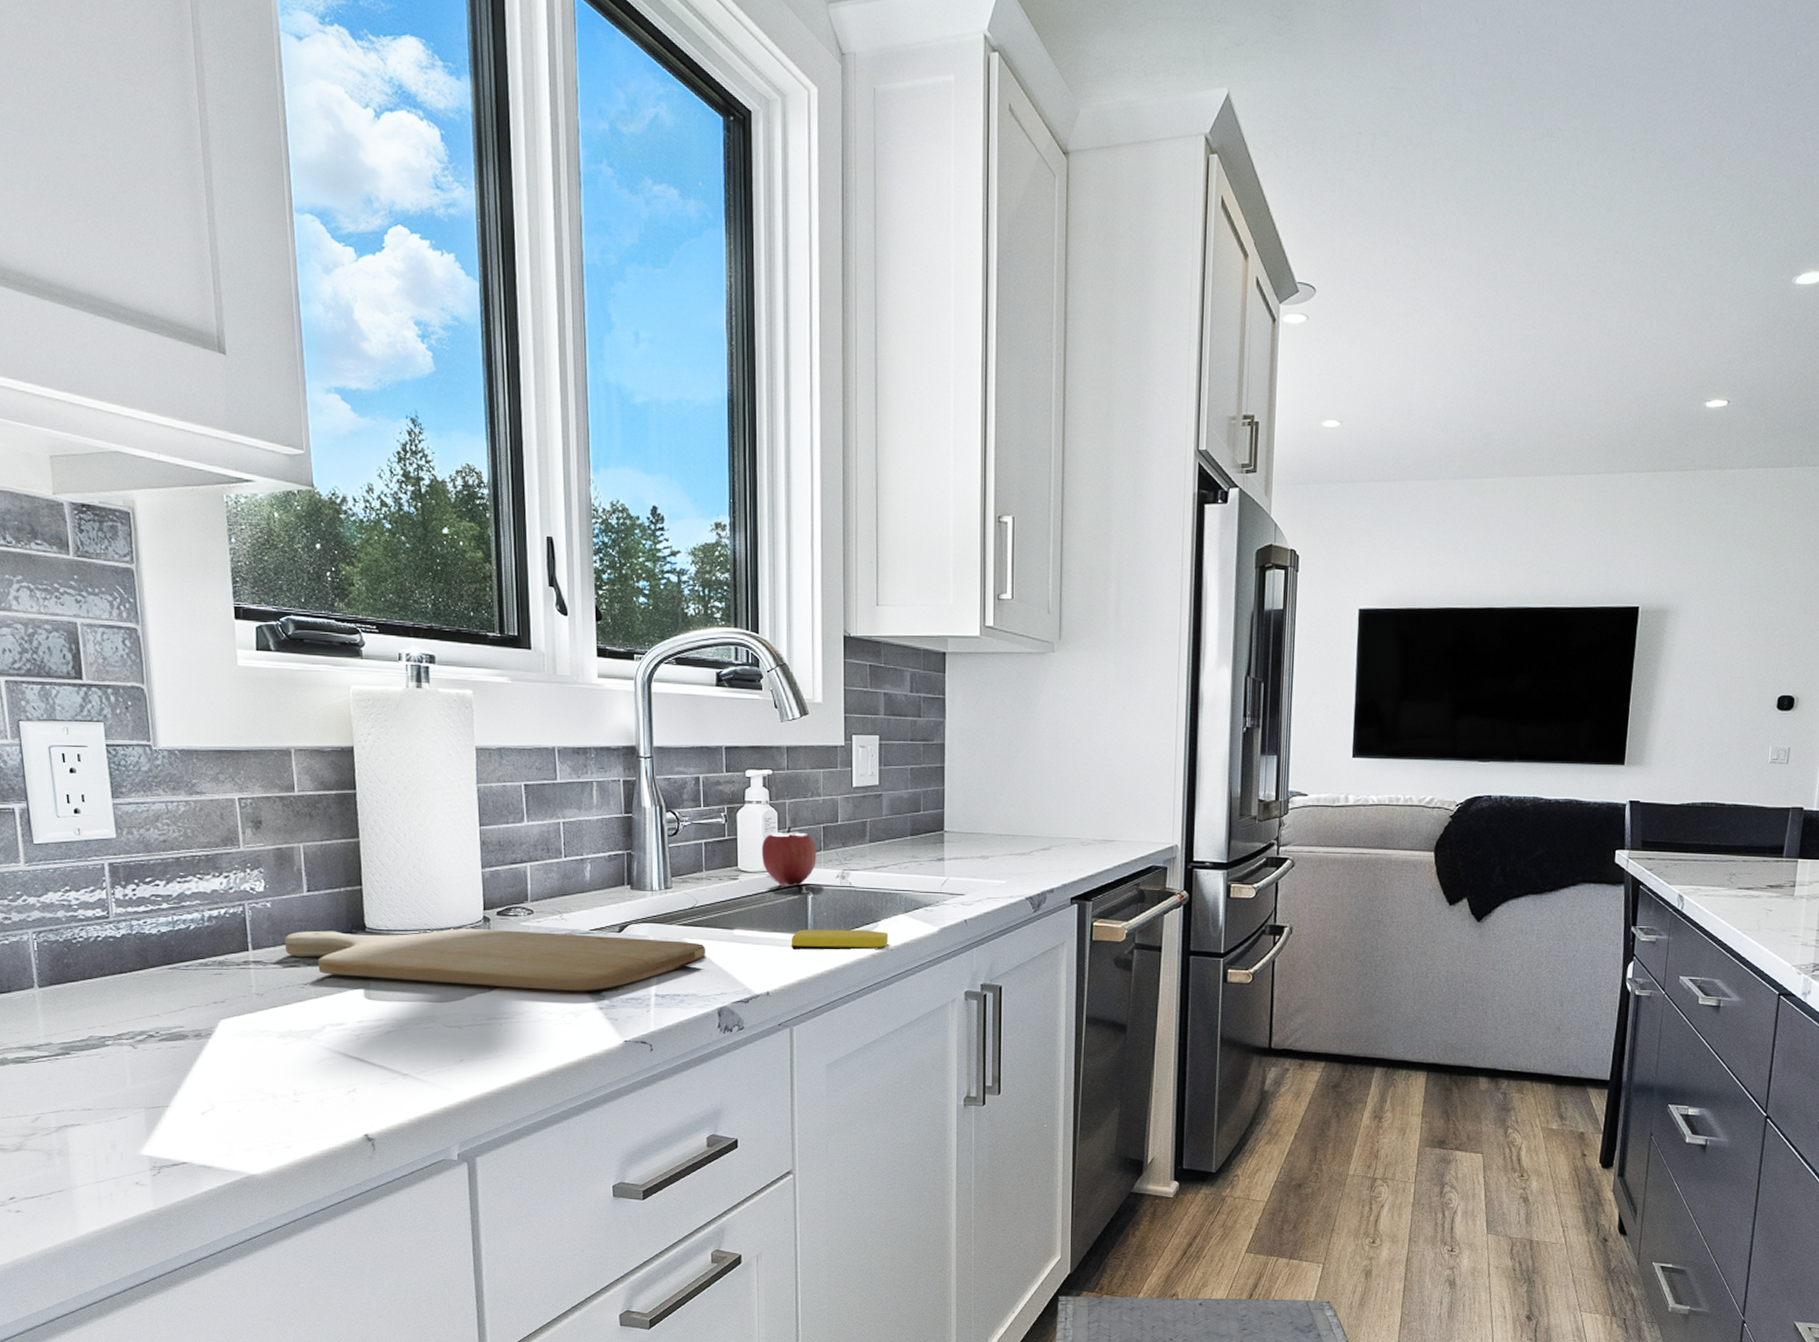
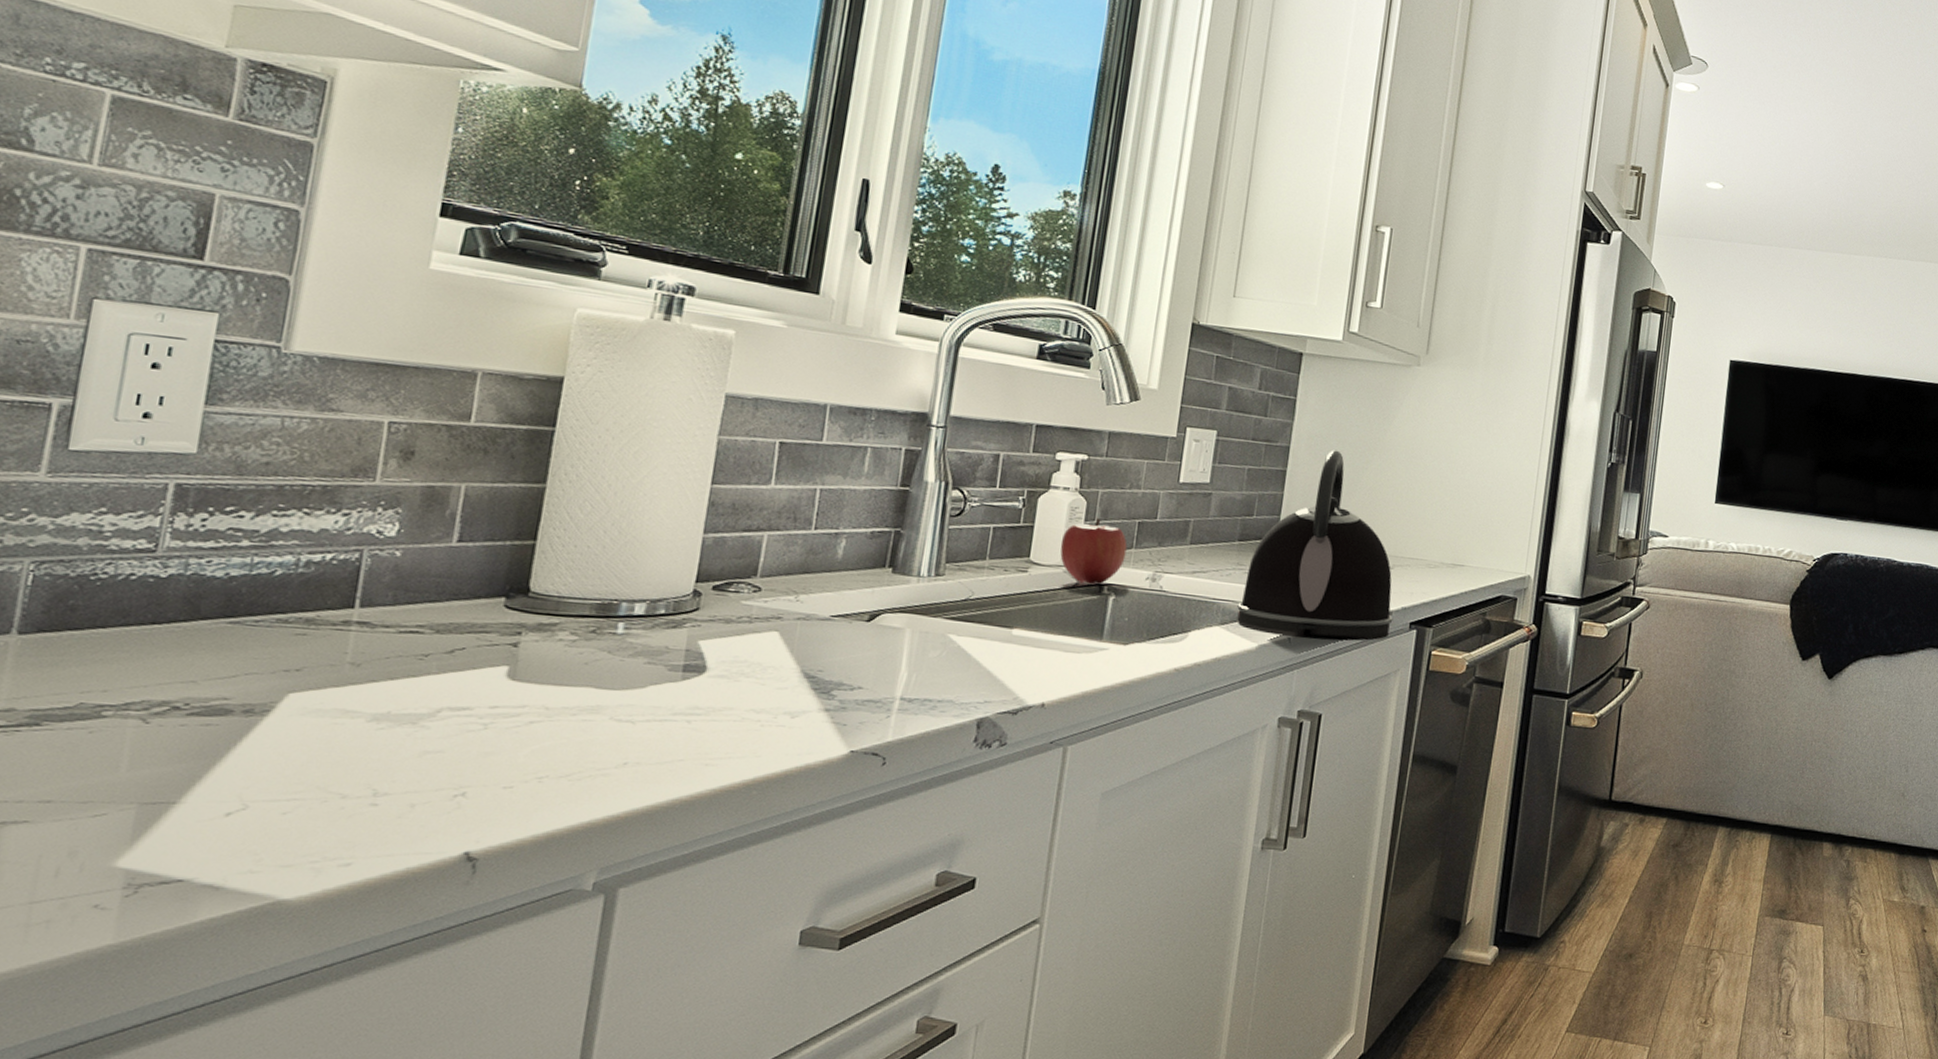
chopping board: present [284,929,706,991] -> none [408,589,975,689]
sponge: present [791,929,889,951] -> none [1080,634,1199,664]
kettle: none [917,742,1055,920] -> present [1237,450,1394,642]

